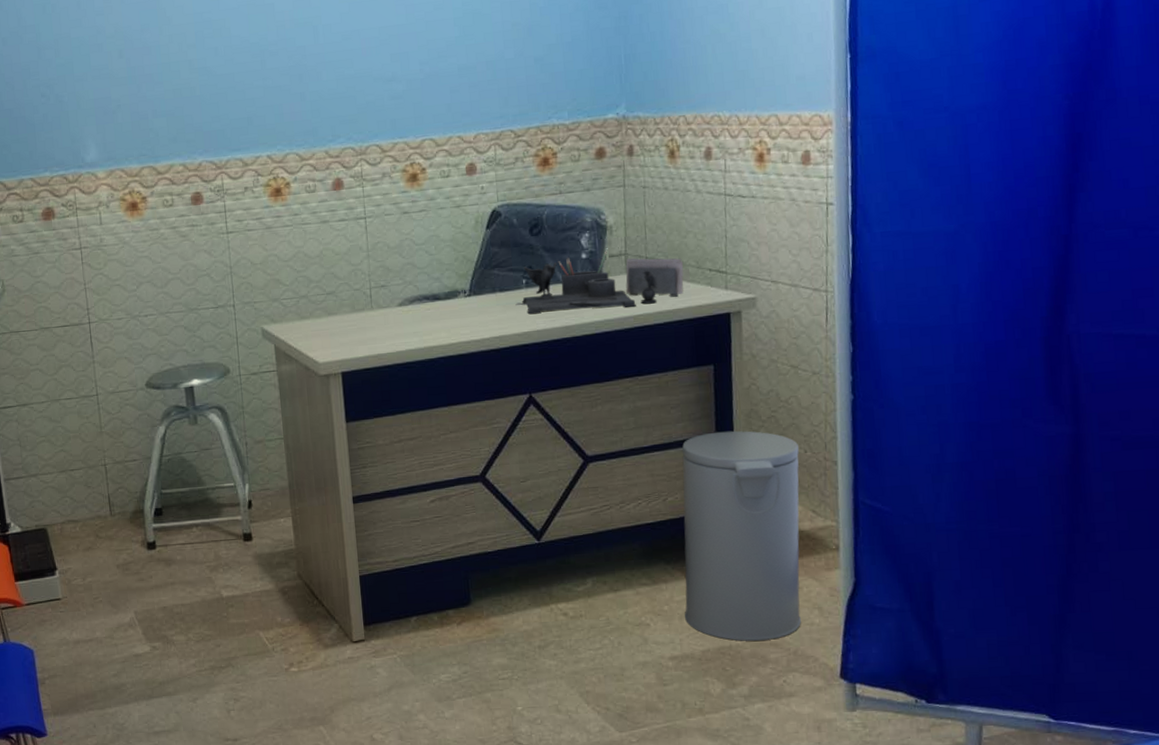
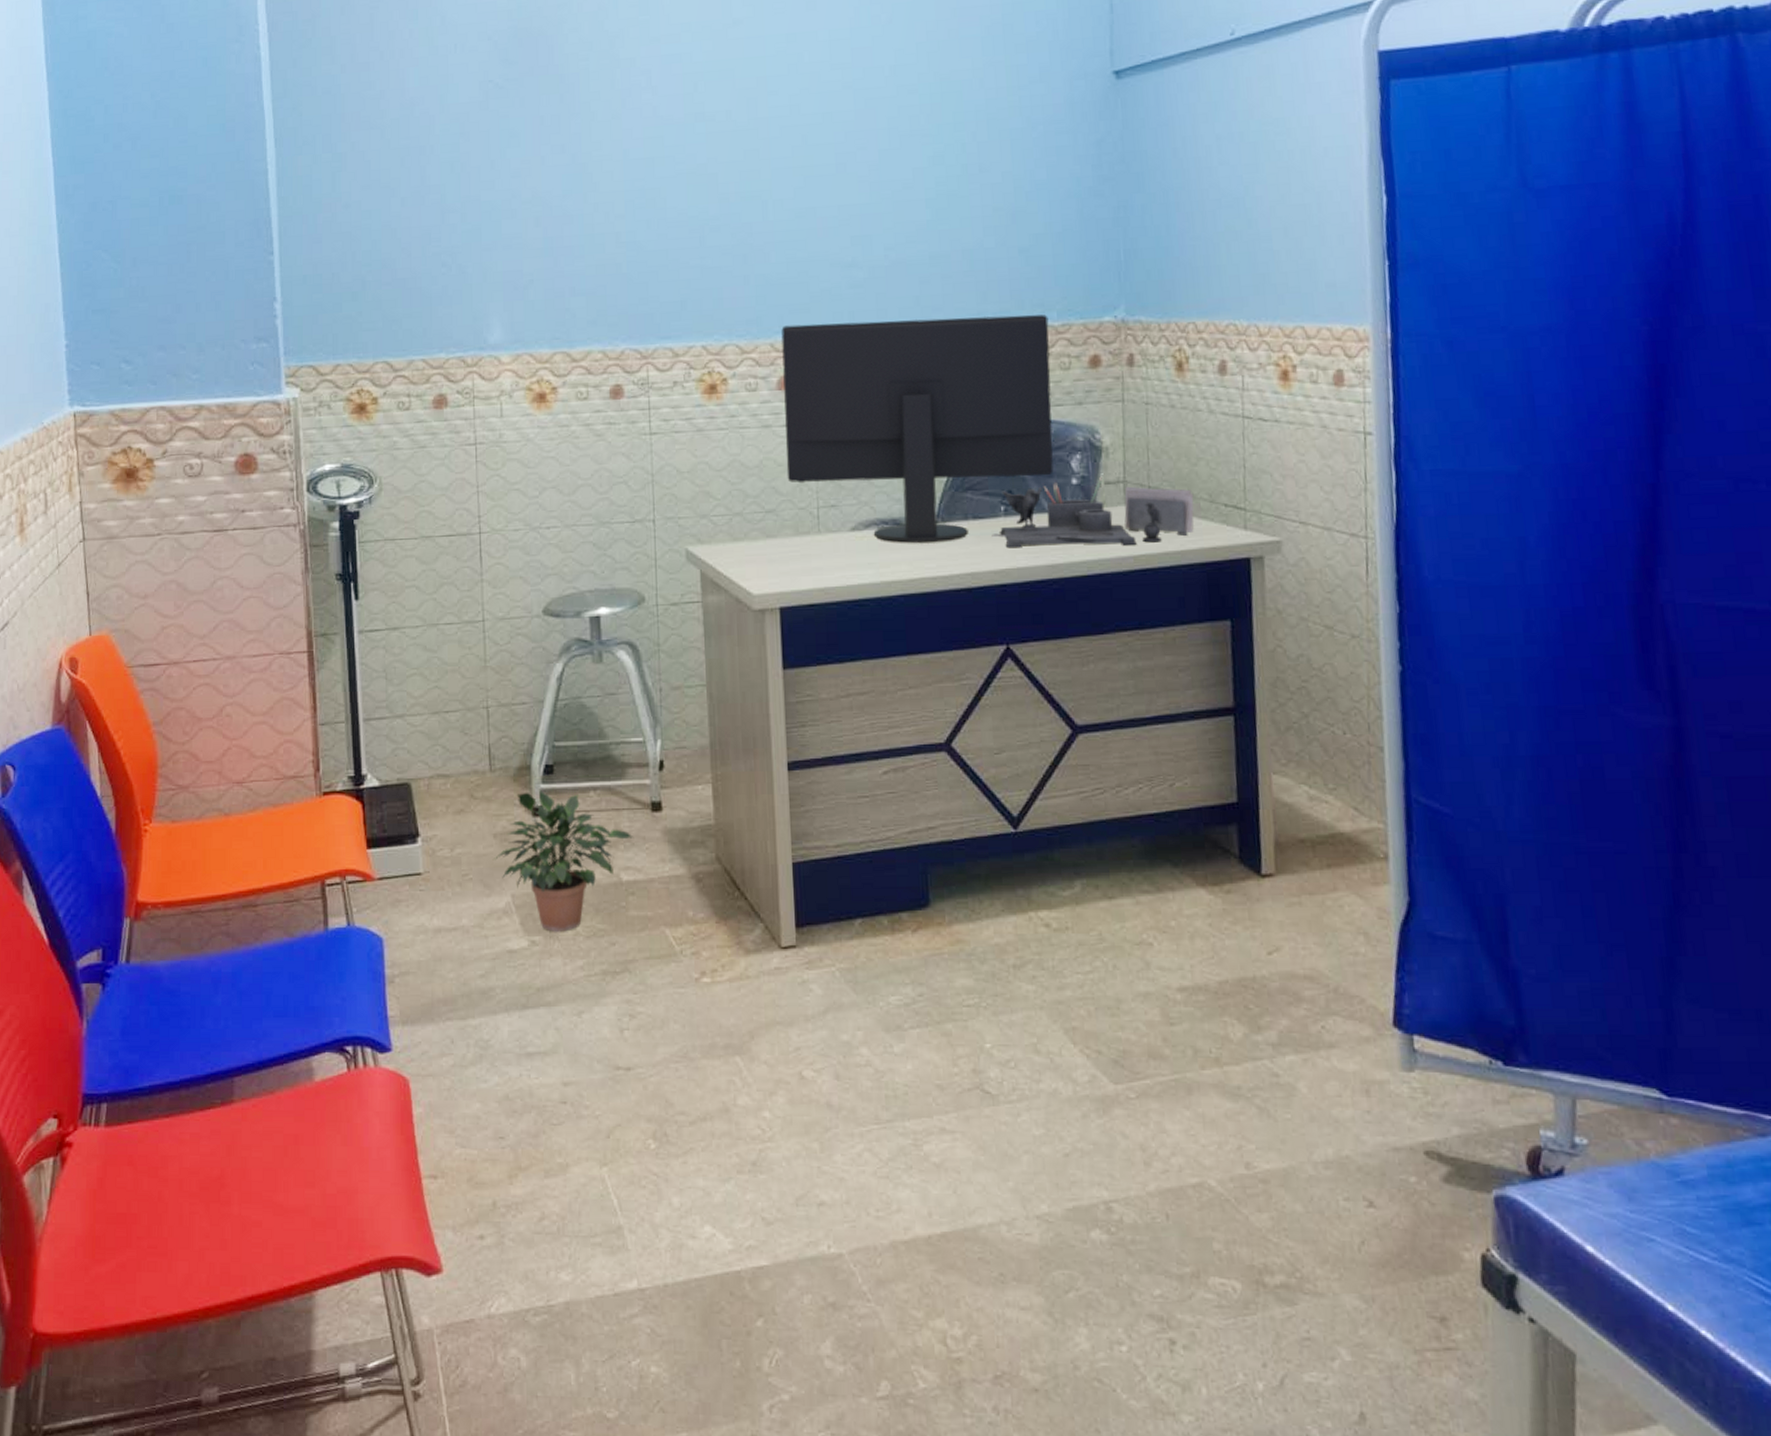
potted plant: none [117,527,231,639] -> present [492,789,634,932]
computer monitor: none [334,115,566,315] -> present [781,314,1054,544]
trash bin: present [682,430,801,641] -> none [1193,702,1343,972]

